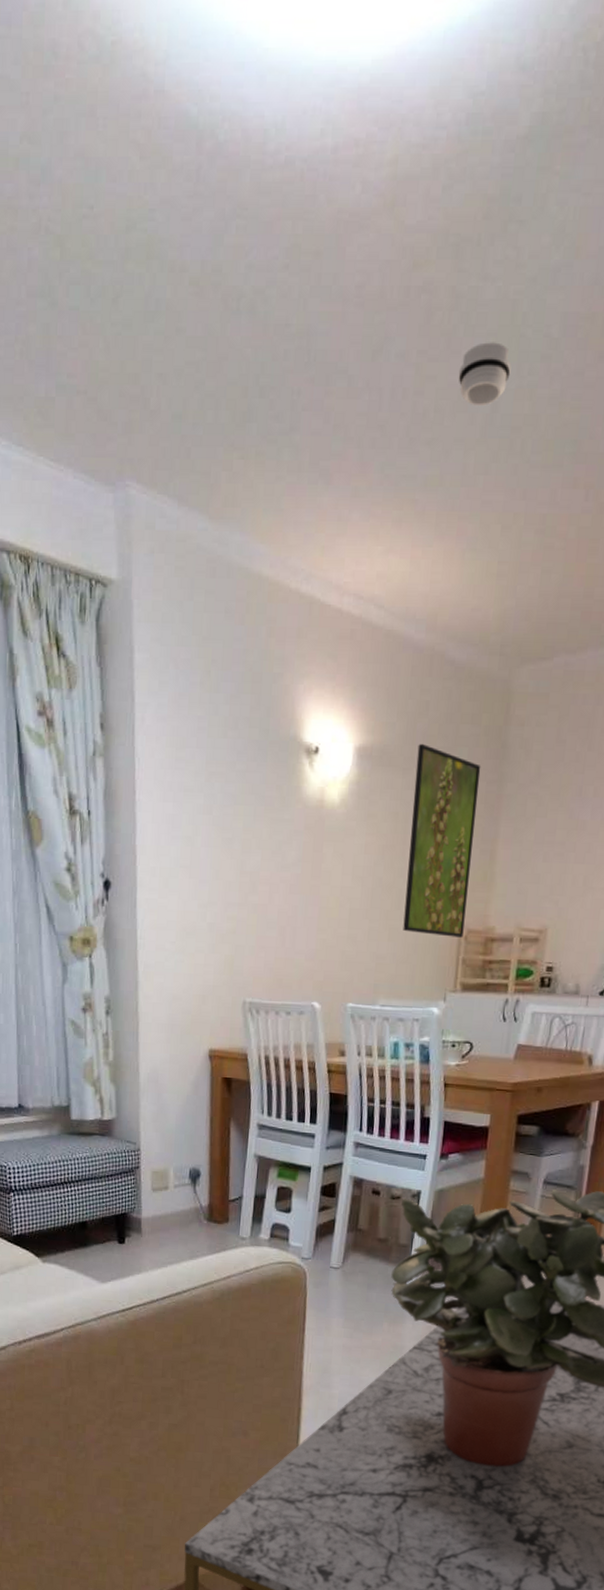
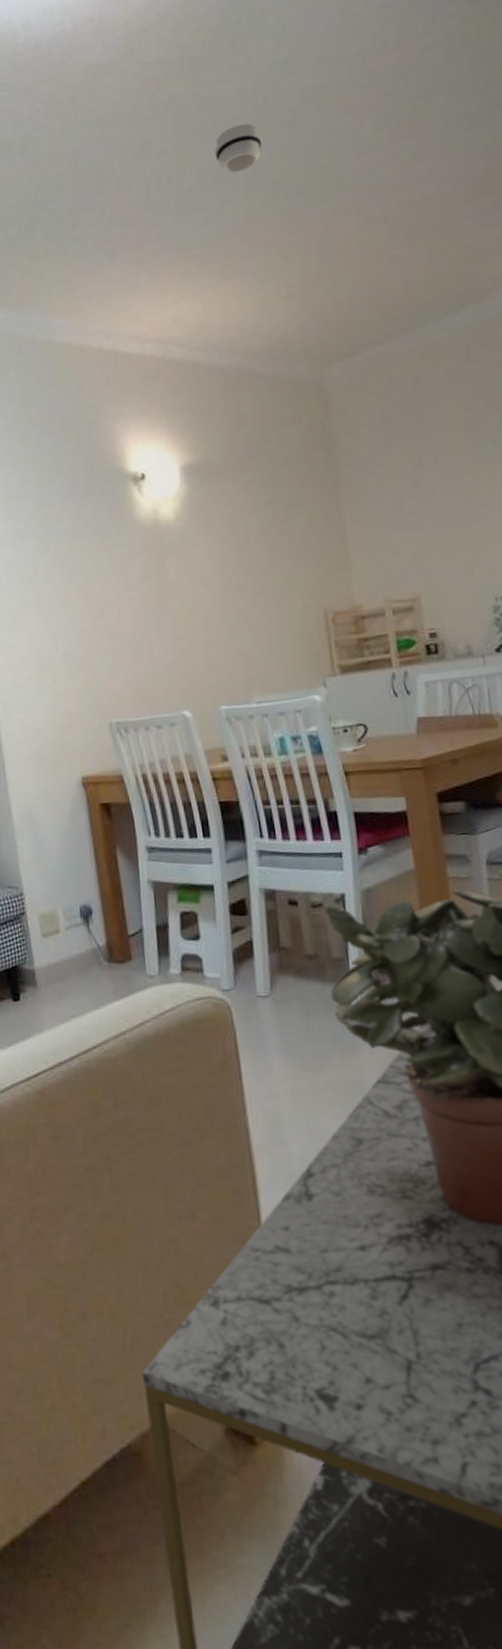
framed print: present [403,744,481,938] -> none [243,450,330,626]

